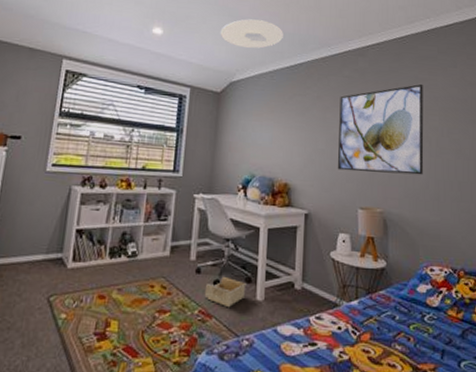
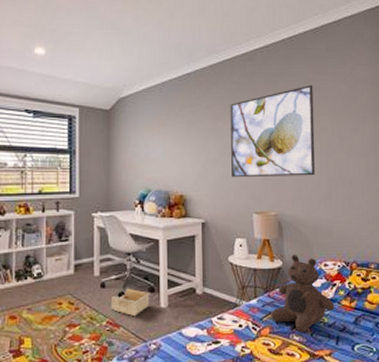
ceiling light: present [220,19,283,49] -> none [104,31,169,62]
teddy bear: none [372,256,441,343] -> present [271,255,335,333]

